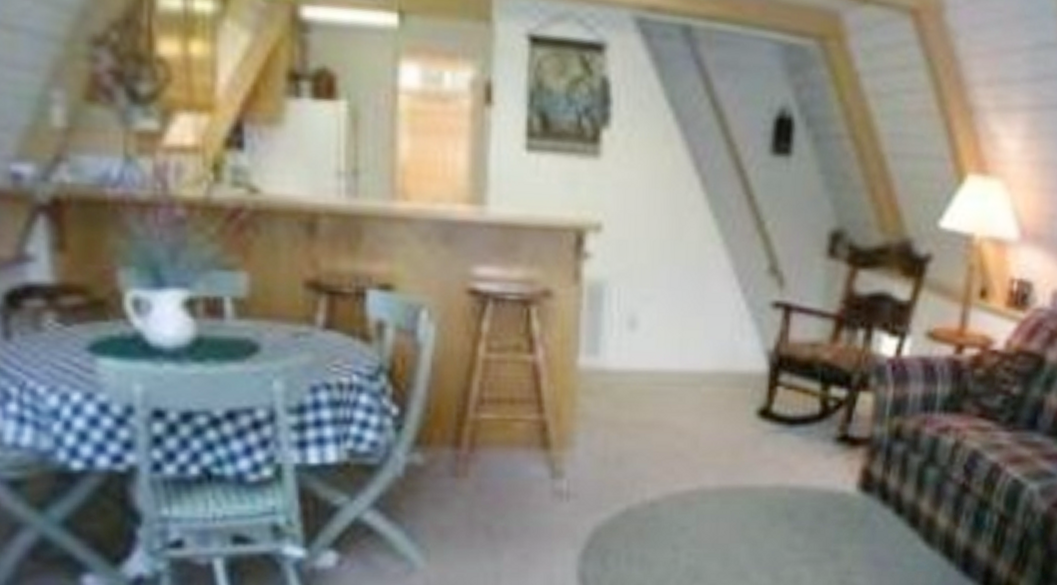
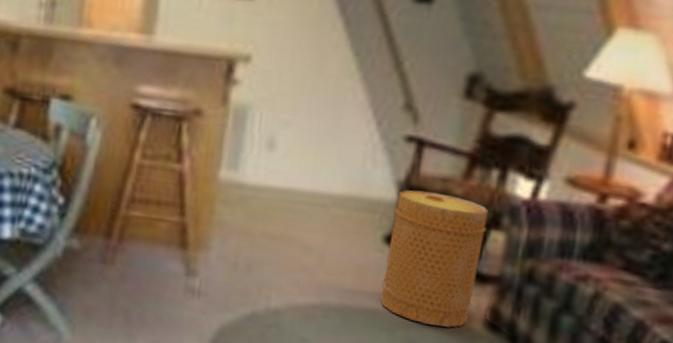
basket: none [757,358,856,495] -> present [380,190,488,328]

